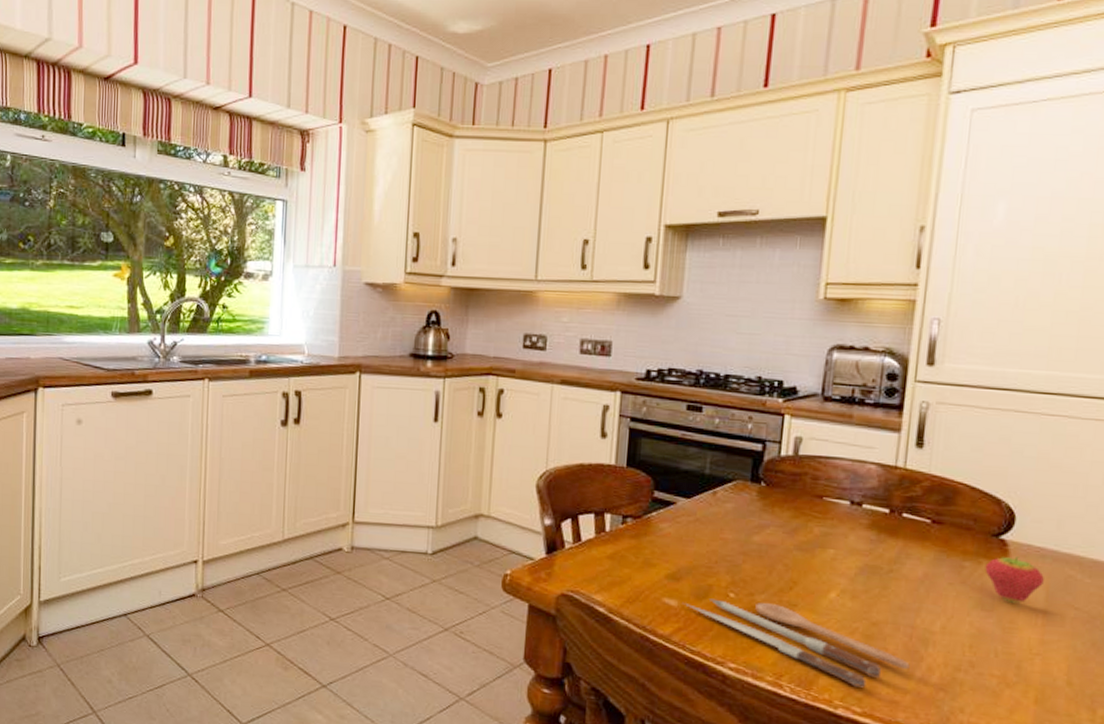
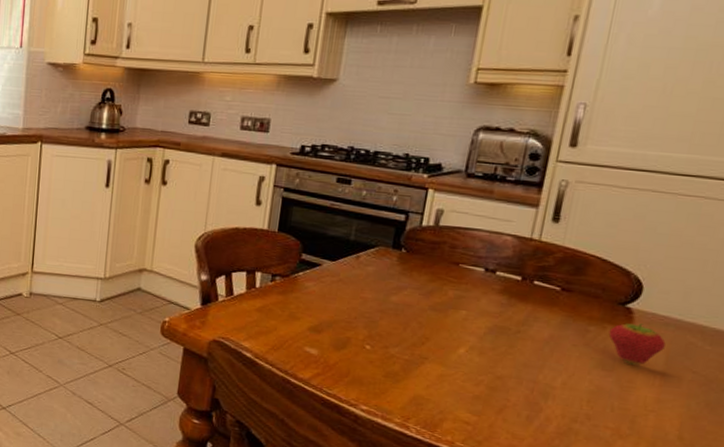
spoon: present [685,598,910,688] -> none [324,349,529,432]

